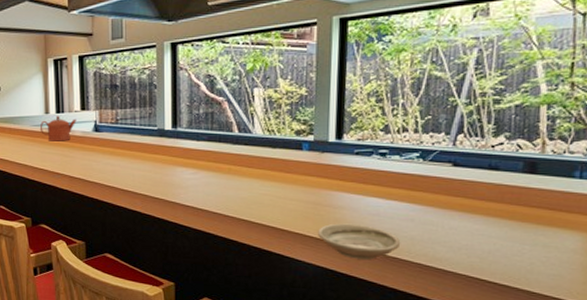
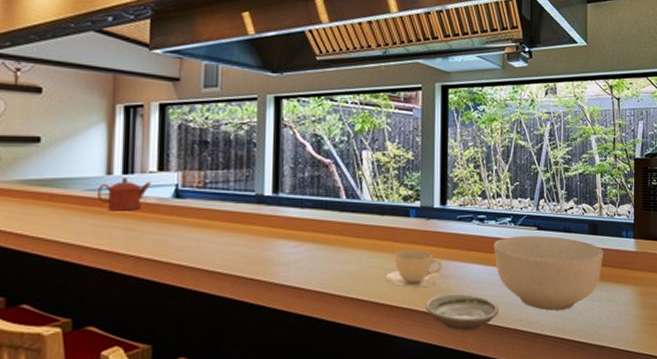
teacup: none [277,180,337,215] -> present [385,249,443,287]
bowl: none [396,172,544,250] -> present [493,236,604,311]

